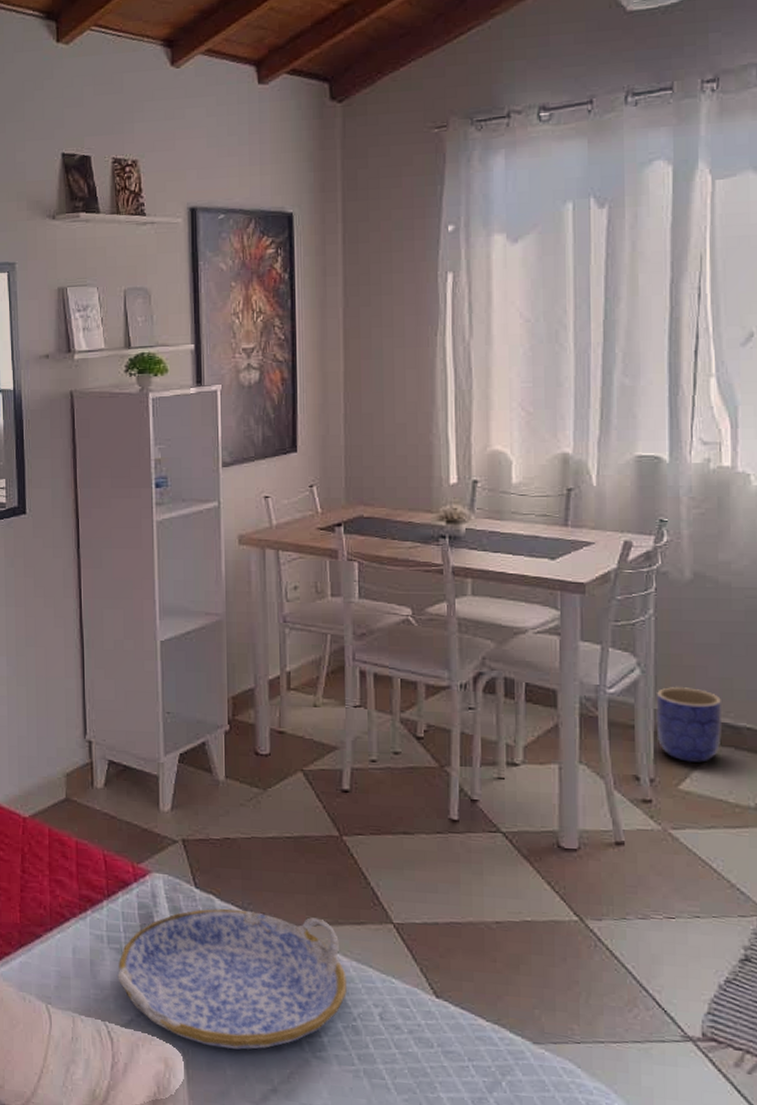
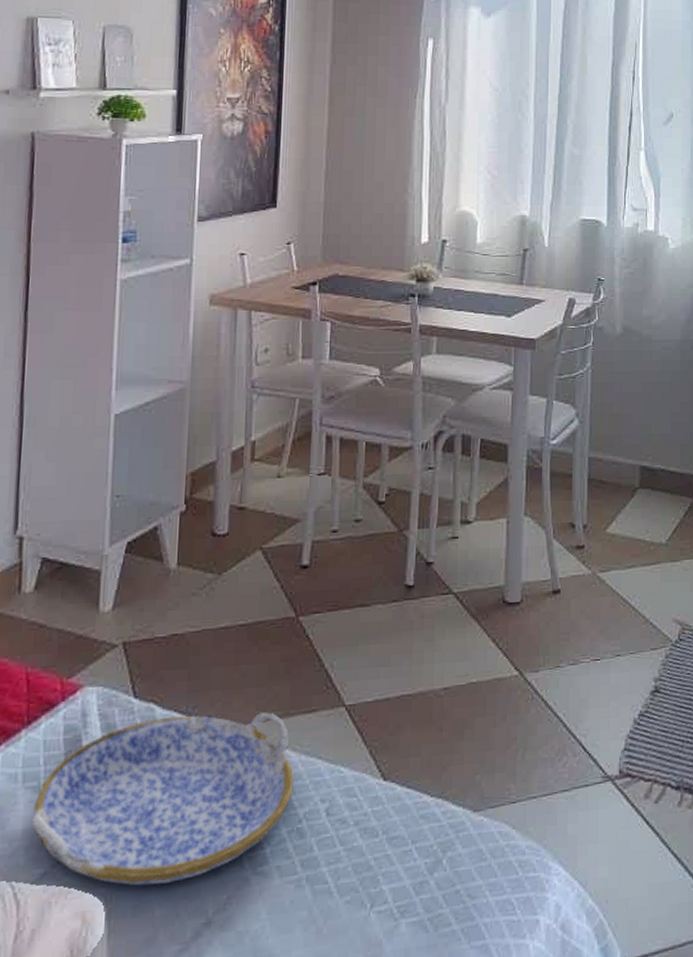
planter: present [656,686,723,762] -> none [590,434,643,506]

